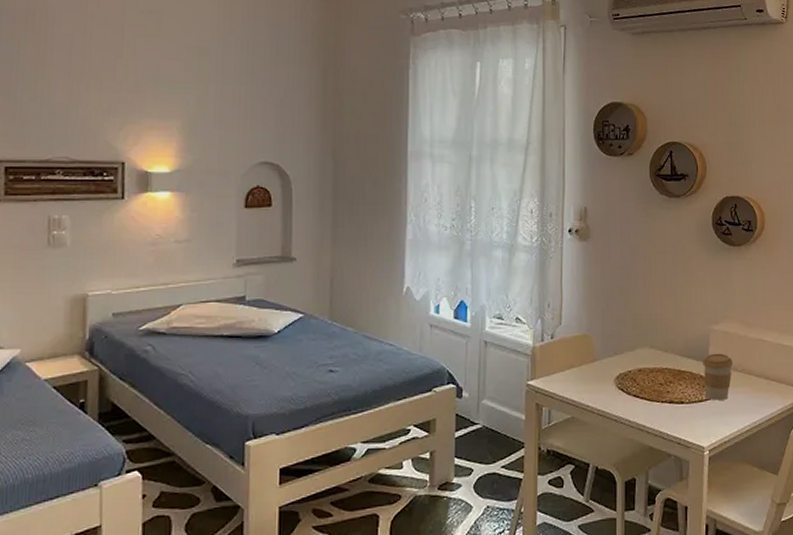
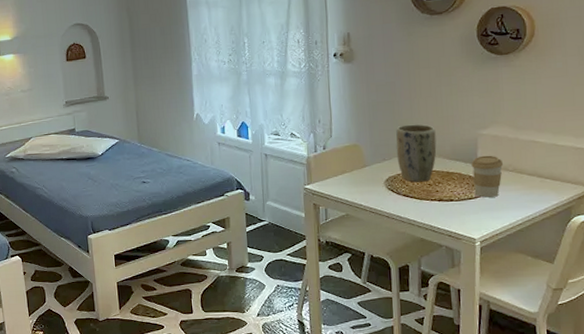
plant pot: none [628,314,669,381] -> present [396,124,437,182]

